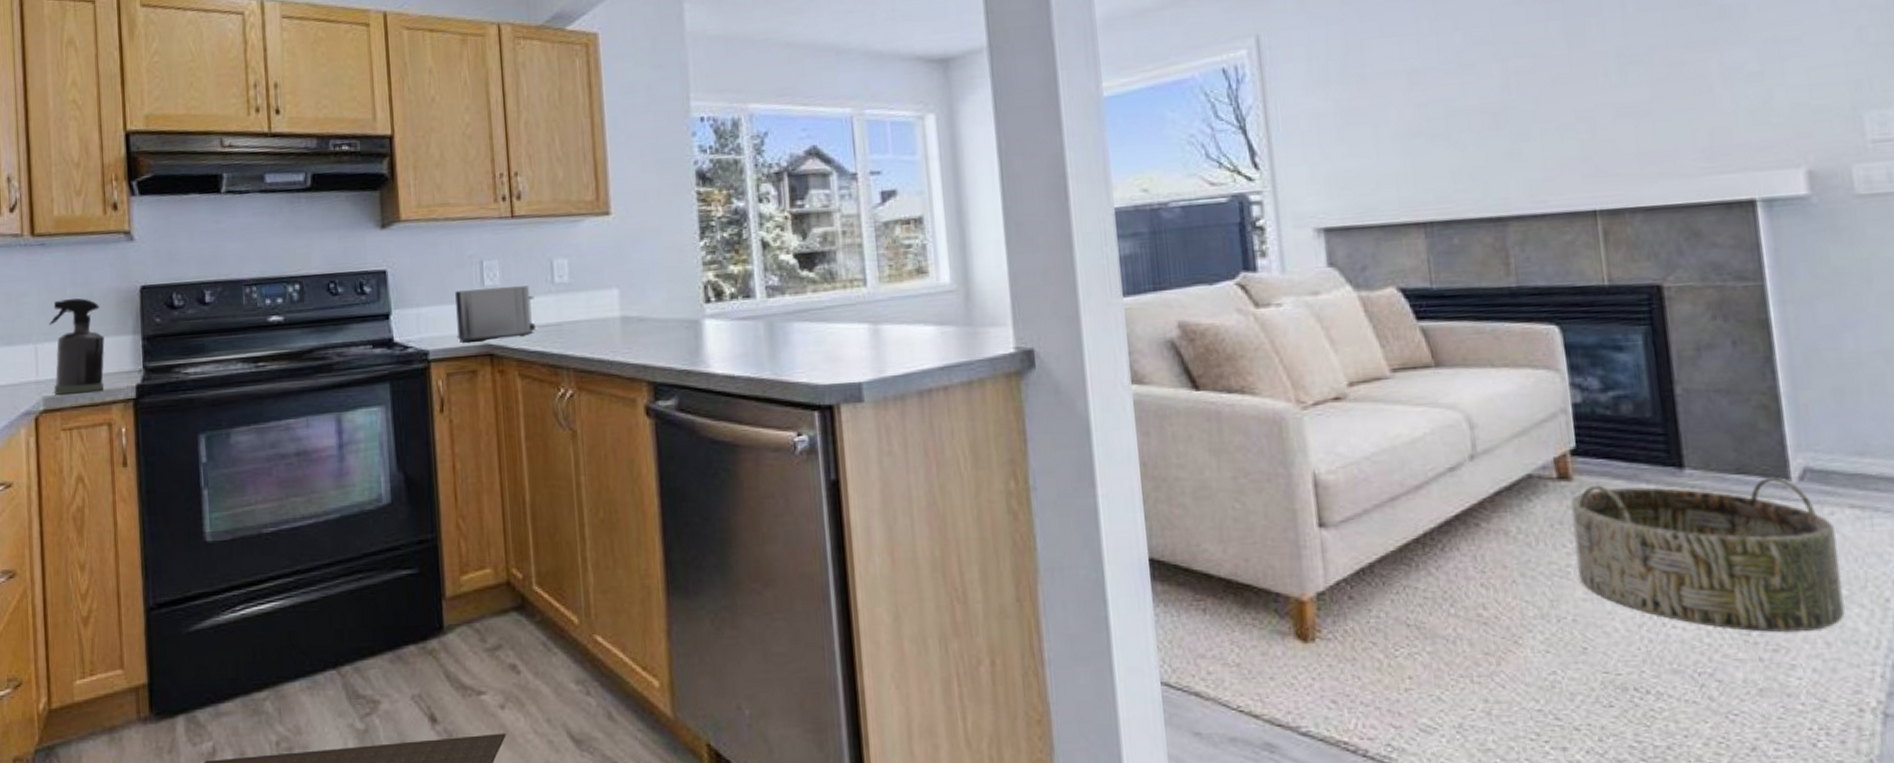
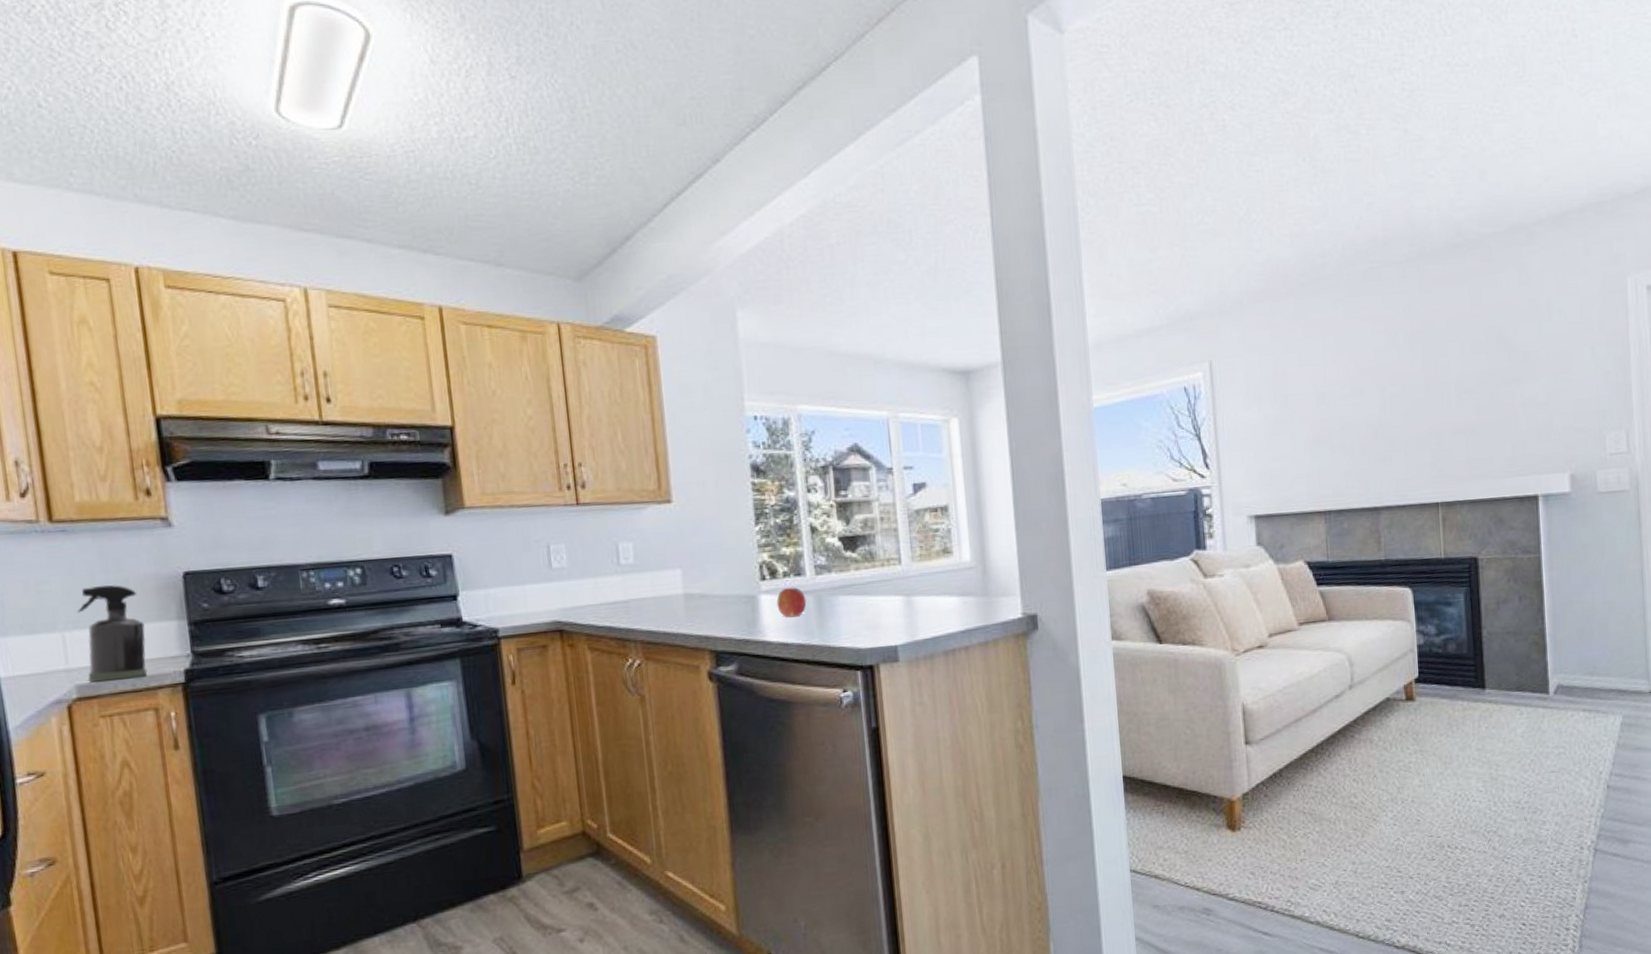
toaster: present [455,285,535,342] -> none [523,567,603,620]
fruit: none [722,311,757,346] -> present [776,587,807,618]
basket: present [1570,477,1845,633] -> none [1413,692,1576,800]

